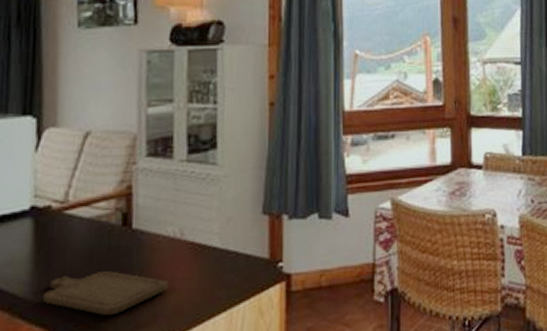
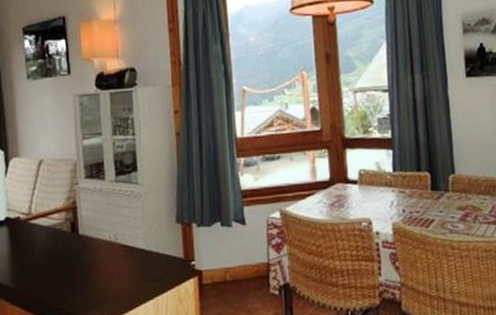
chopping board: present [43,271,168,316] -> none [20,266,109,300]

